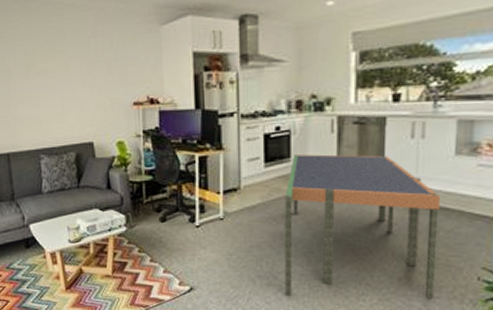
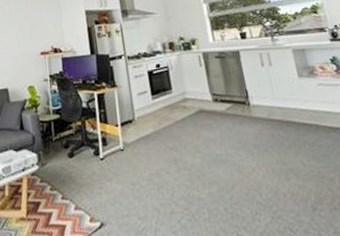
dining table: present [285,154,440,300] -> none [172,82,319,224]

